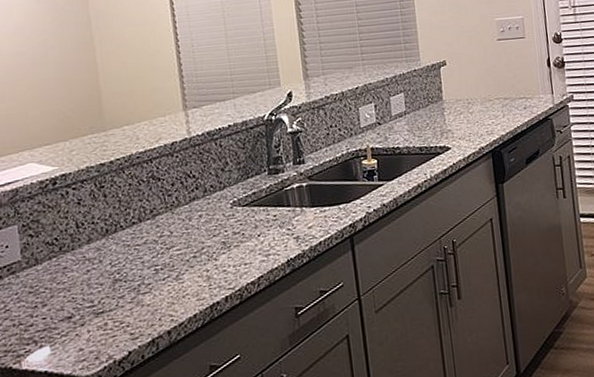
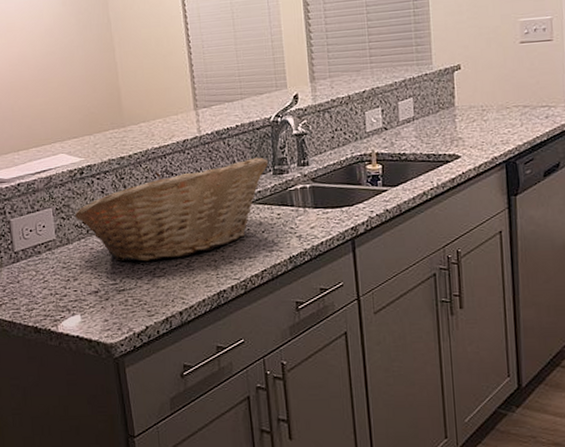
fruit basket: none [46,157,264,280] -> present [75,157,269,262]

